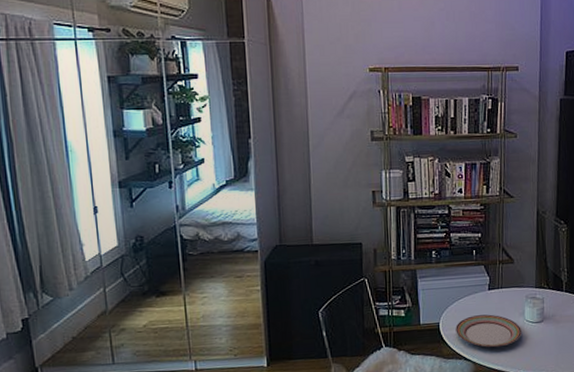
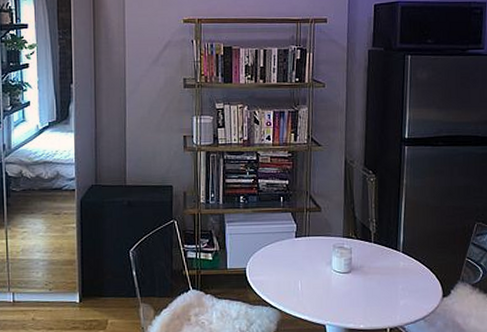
plate: present [456,314,522,347] -> none [262,262,330,296]

